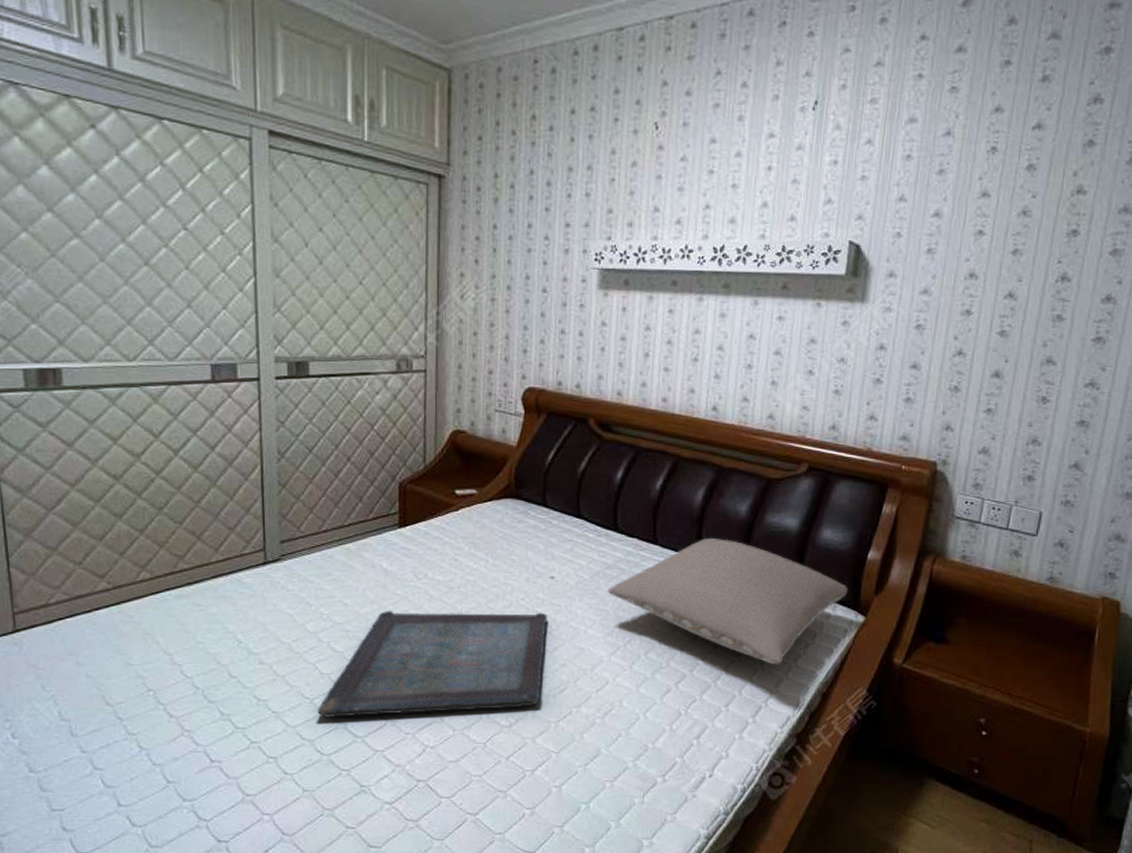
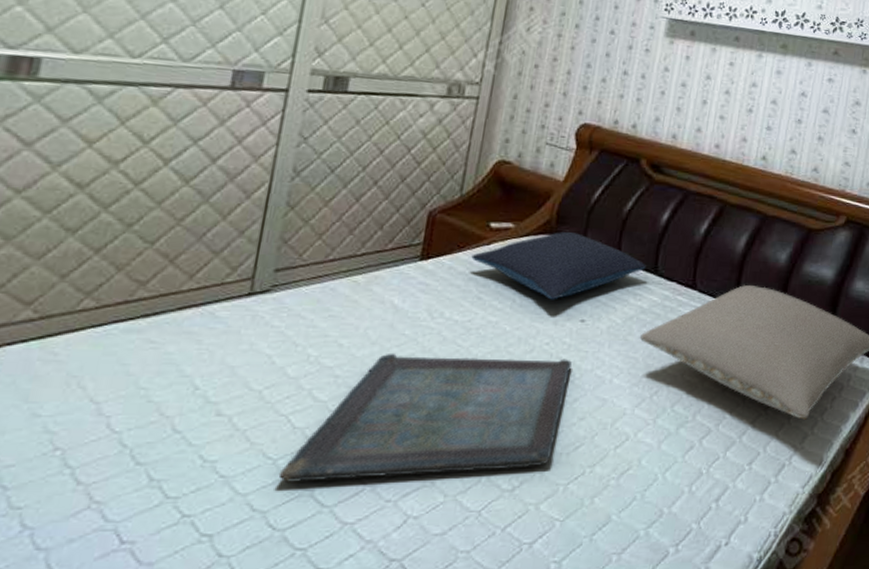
pillow: none [443,494,606,559] -> present [471,231,646,300]

